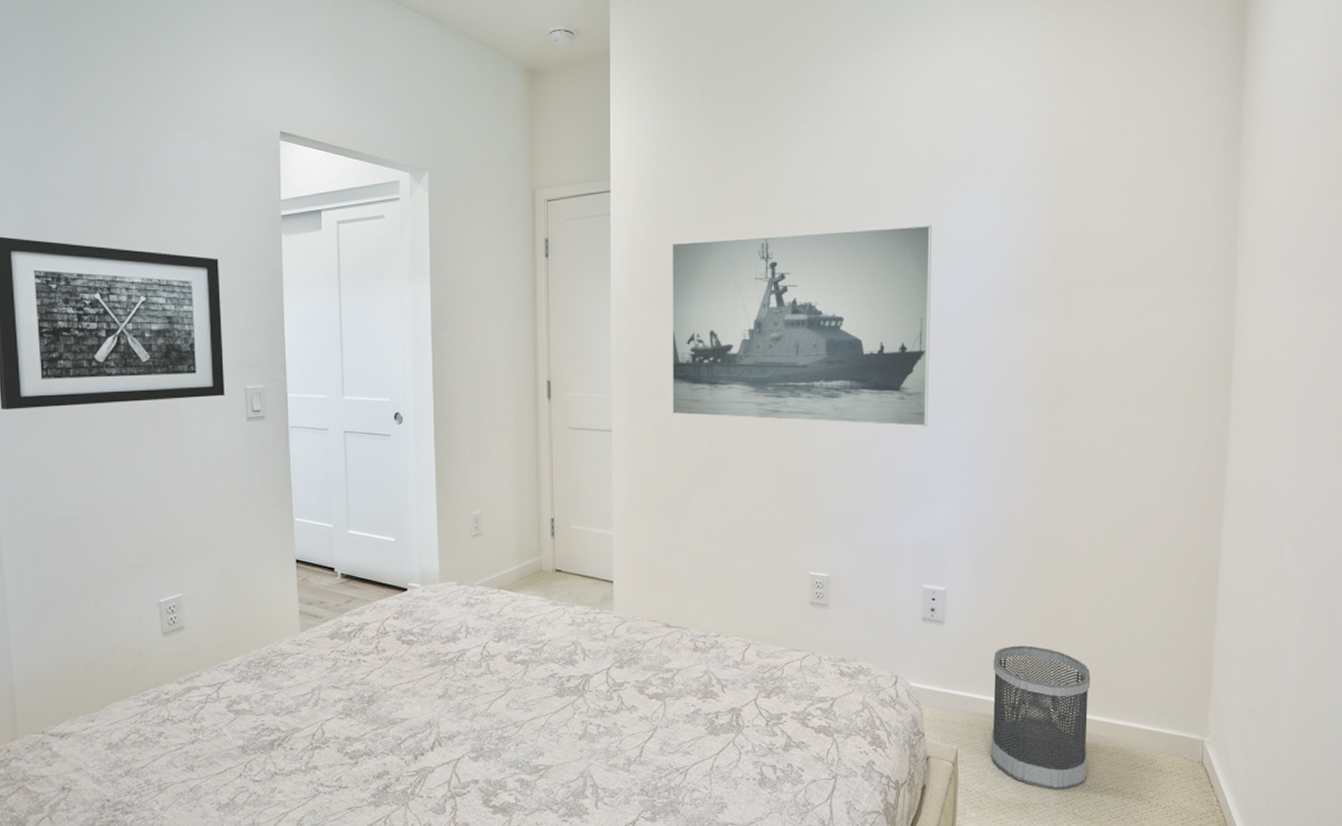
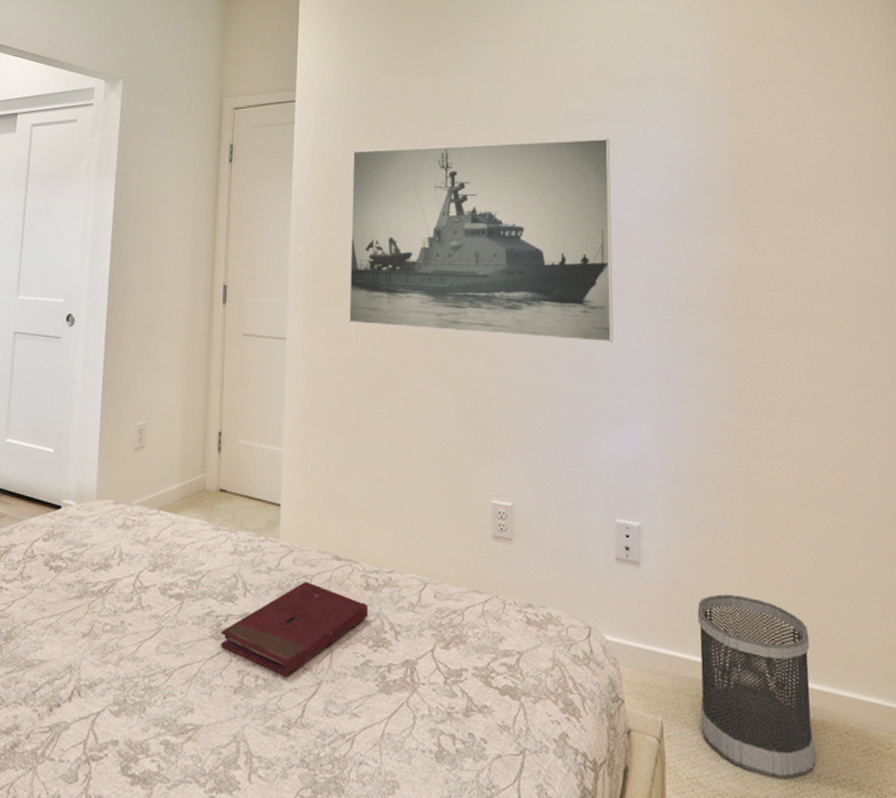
book: none [563,646,696,725] -> present [219,581,368,677]

